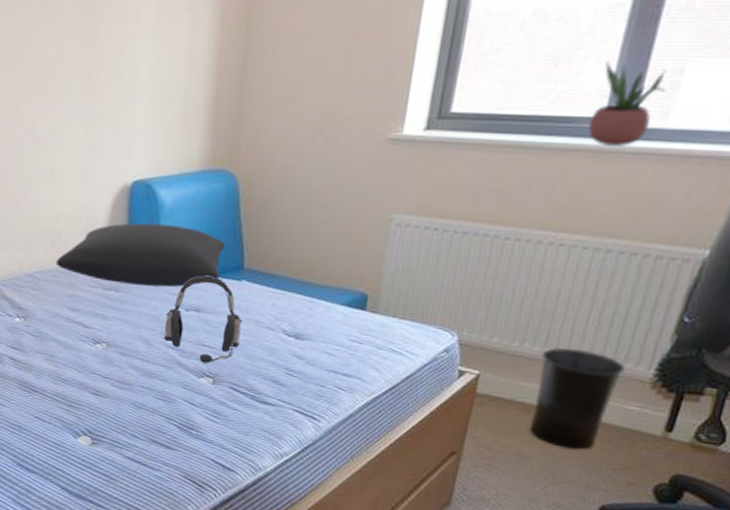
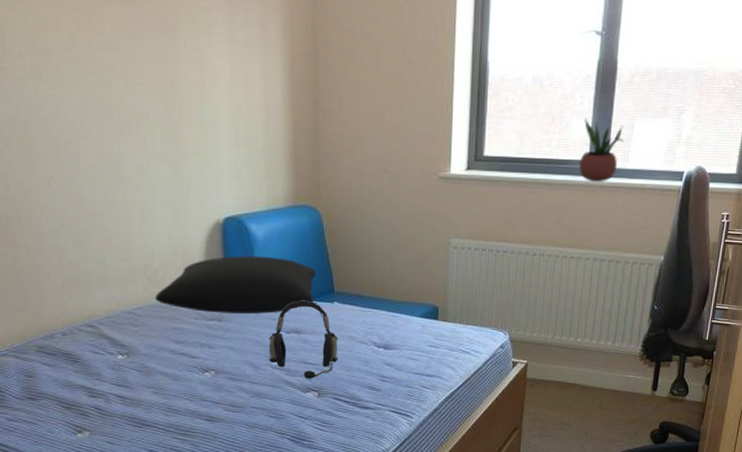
waste bin: present [530,347,625,449] -> none [567,336,622,413]

